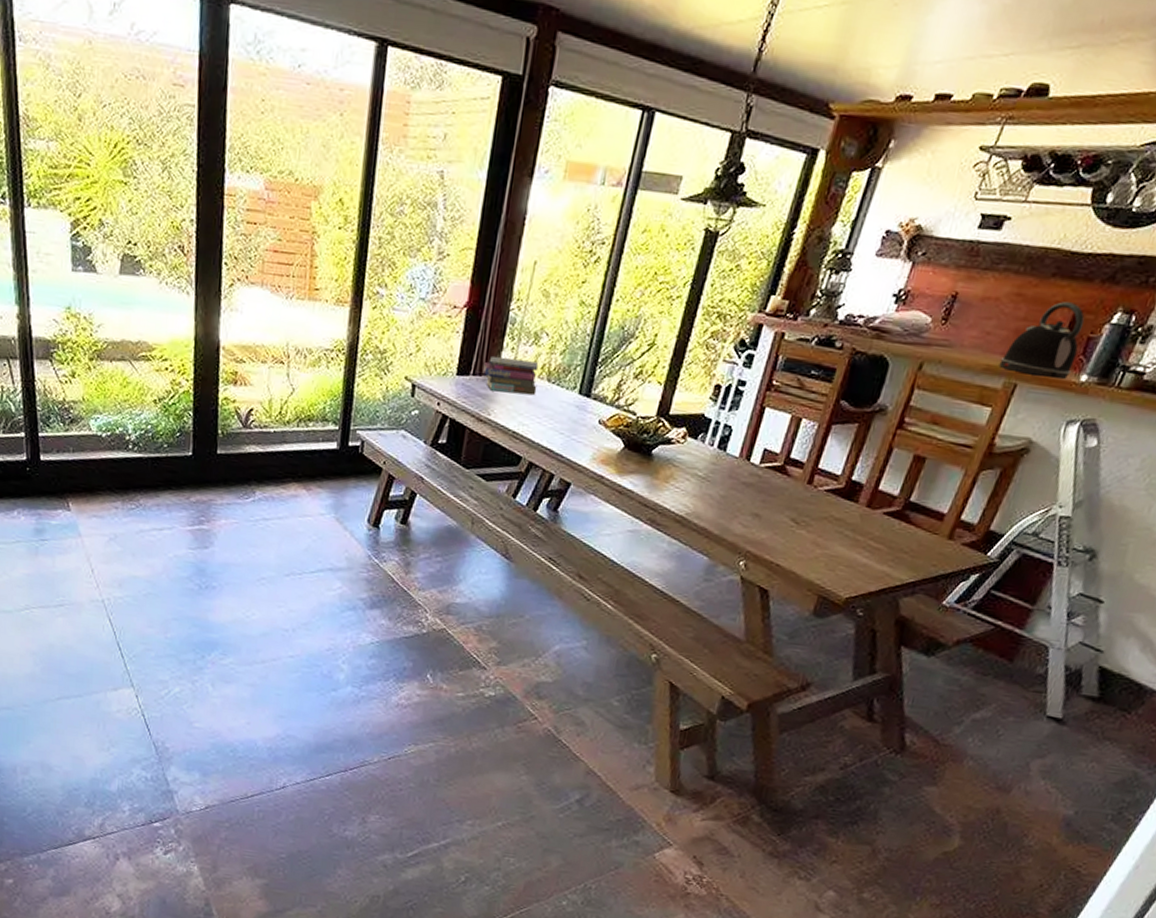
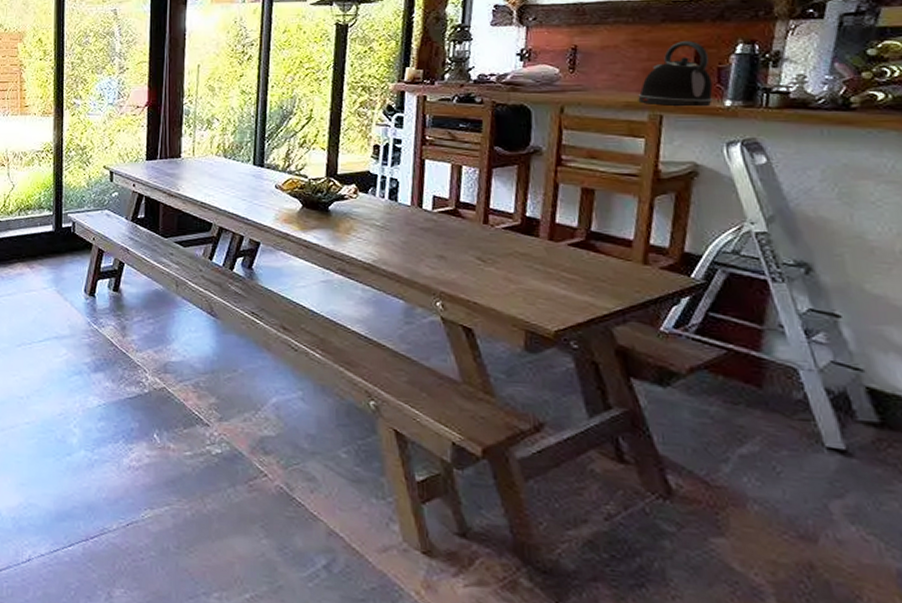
books: present [483,355,539,395] -> none [167,141,216,170]

